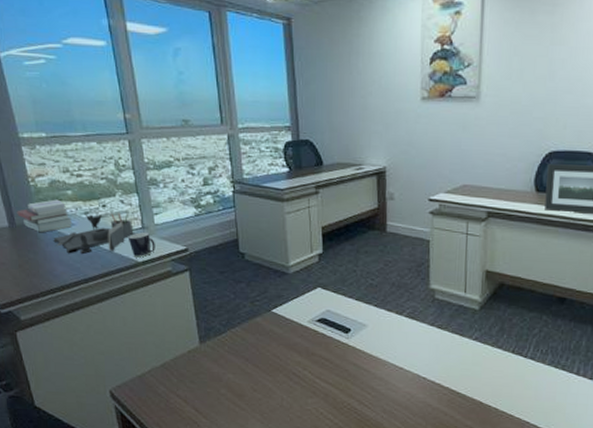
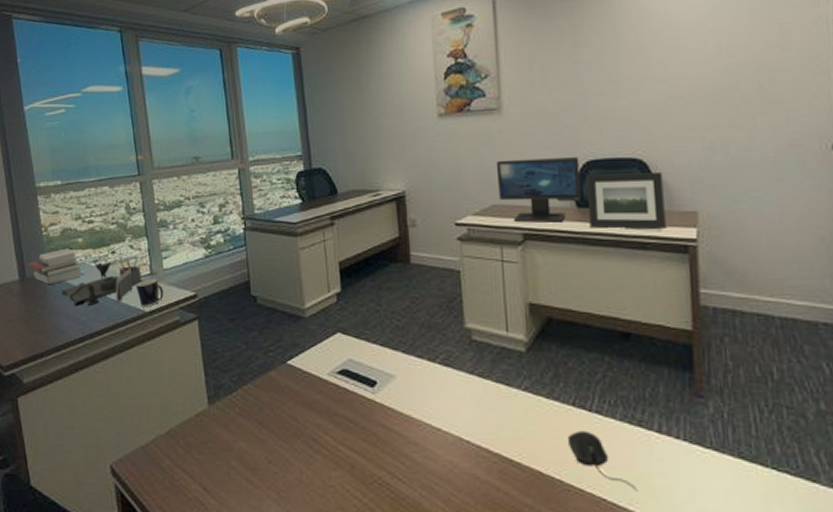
computer monitor: none [469,145,543,204] -> present [496,157,581,223]
computer mouse: none [505,371,555,417] -> present [568,430,638,492]

